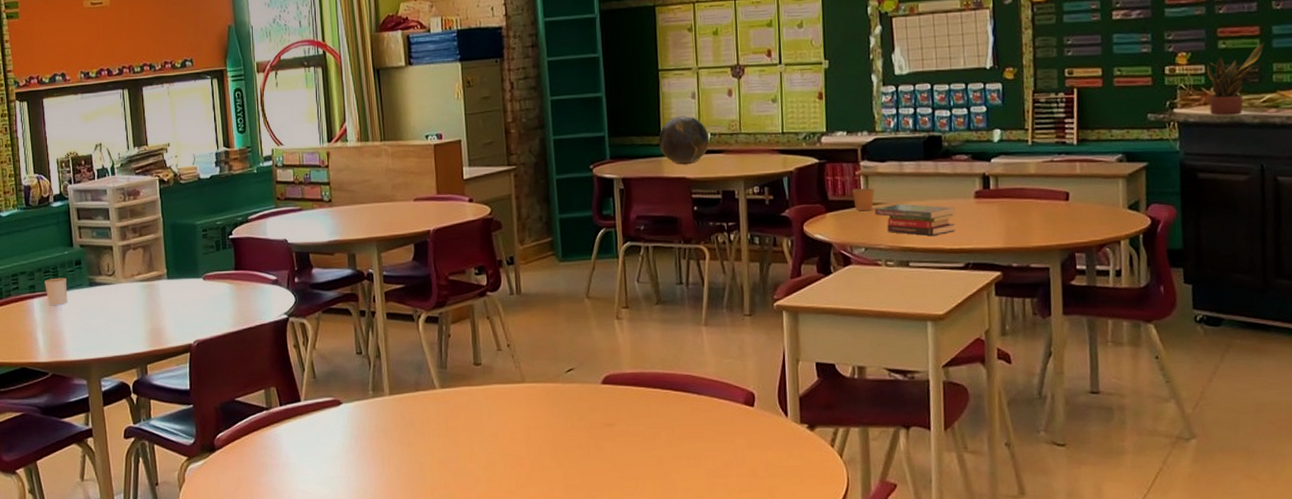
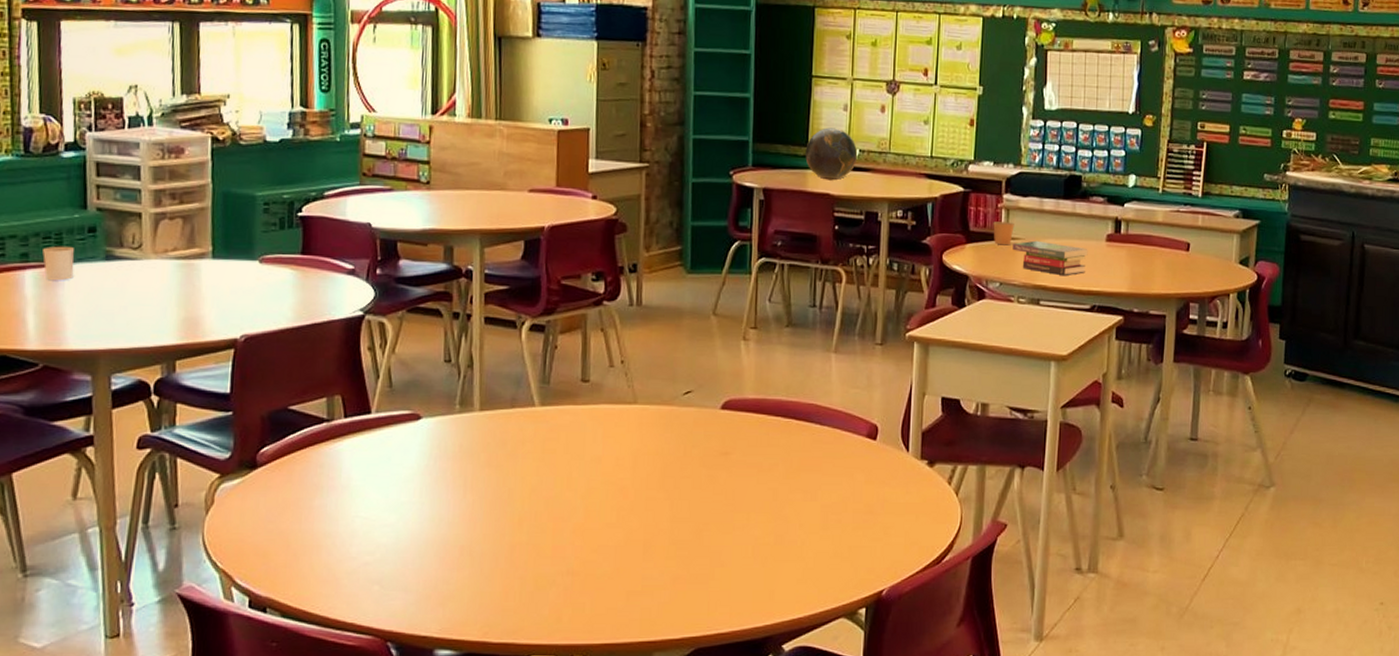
potted plant: present [1206,42,1265,116] -> none [1316,117,1366,184]

